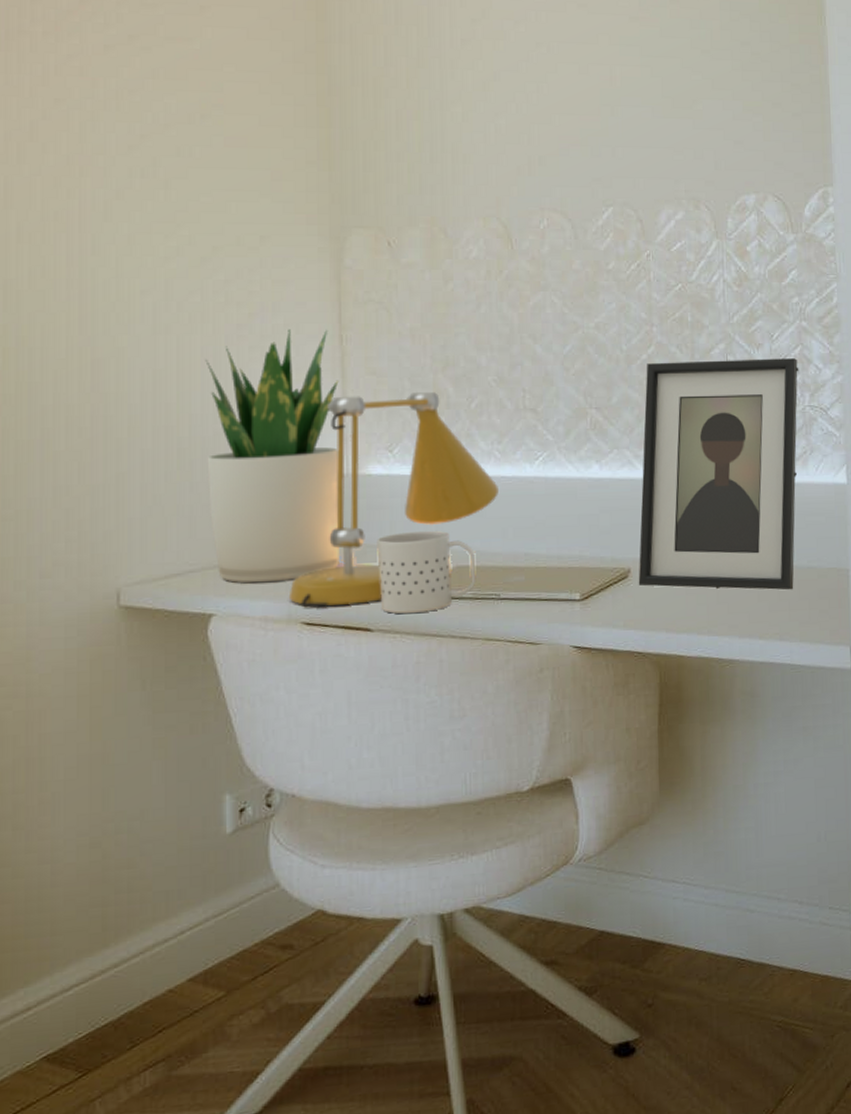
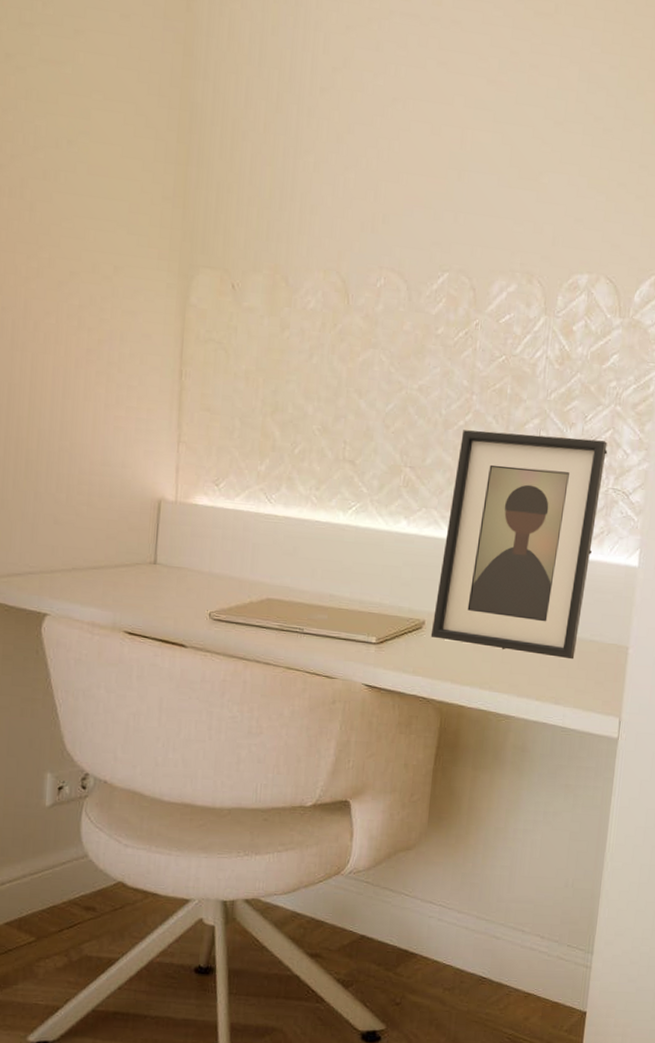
planter: present [205,329,339,583] -> none [50,359,176,592]
table lamp: present [288,391,498,609] -> none [114,428,312,621]
mug: present [377,530,476,614] -> none [195,561,285,637]

